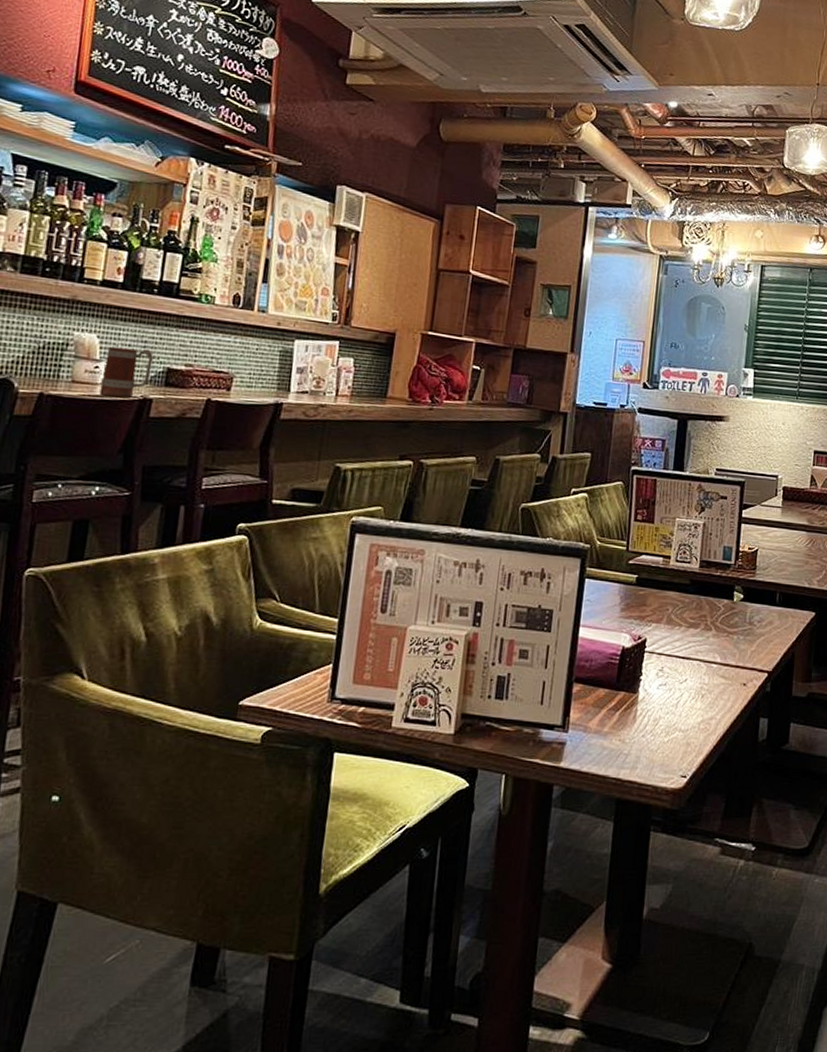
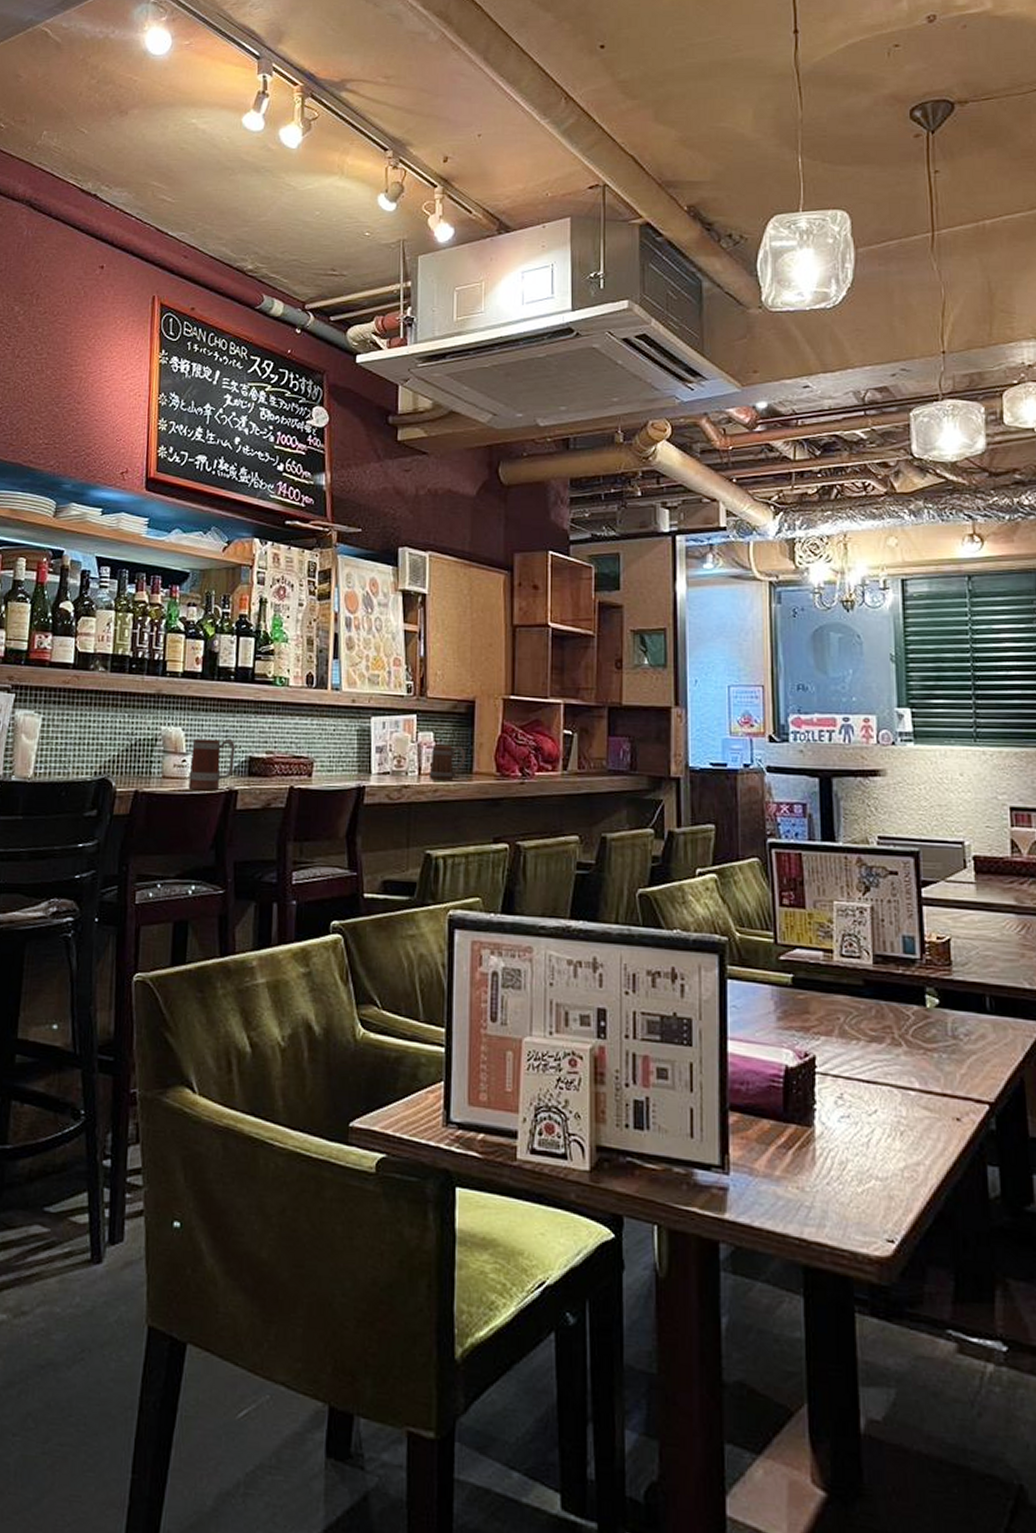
beer mug: none [345,369,382,404] -> present [428,744,465,781]

